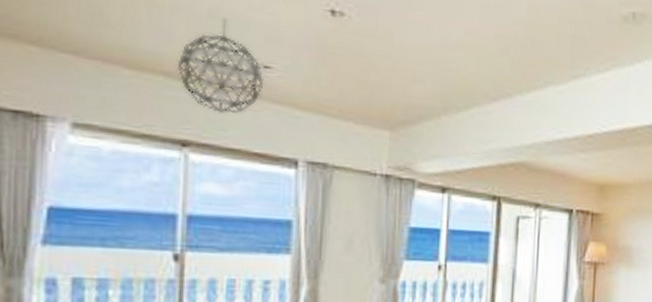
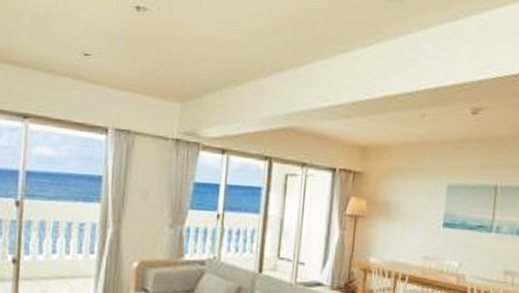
pendant light: present [177,18,264,113] -> none [22,17,85,92]

